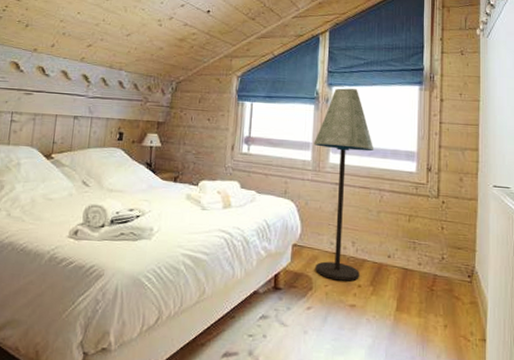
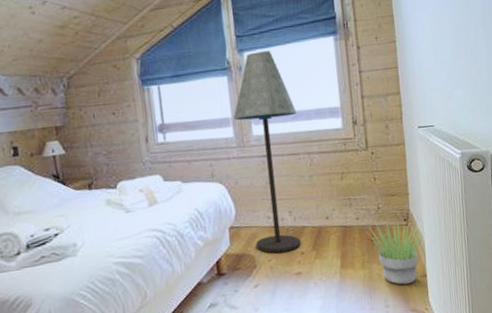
potted plant: none [427,274,490,345] -> present [367,222,426,285]

